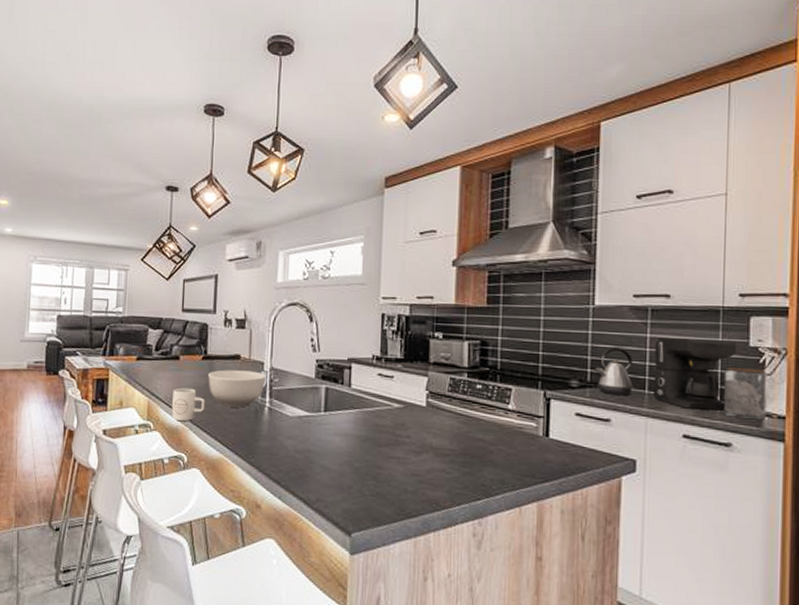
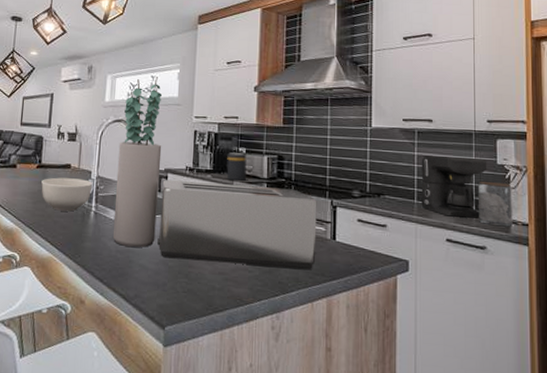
mug: present [172,387,206,422] -> none [7,193,38,224]
vase: none [290,252,344,448] -> present [112,77,163,248]
toaster: none [341,371,528,471] -> present [157,180,317,270]
cylinder: none [420,338,444,371] -> present [227,152,247,182]
kettle: present [595,347,635,396] -> none [373,163,406,205]

